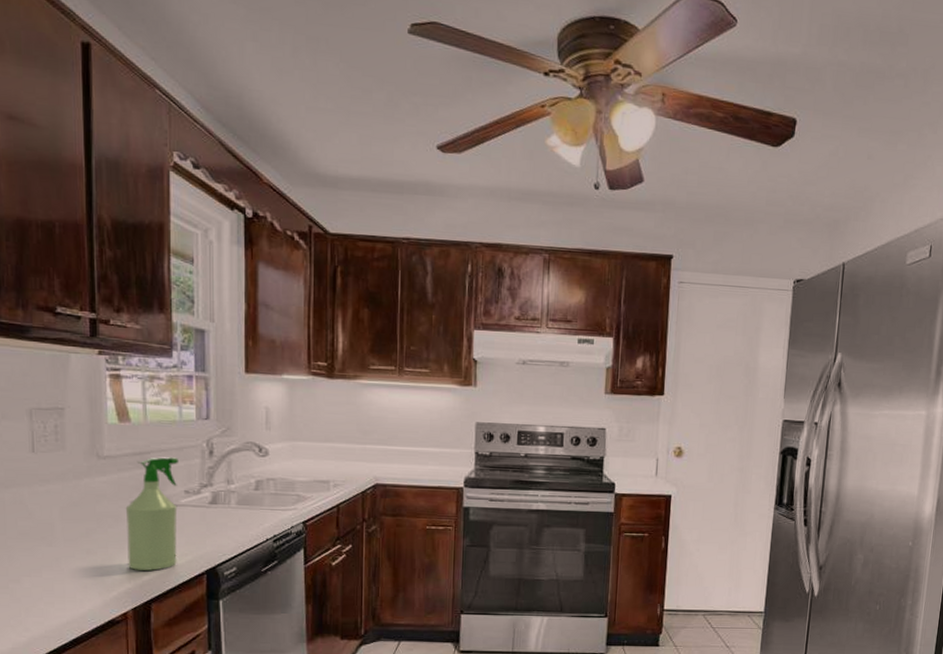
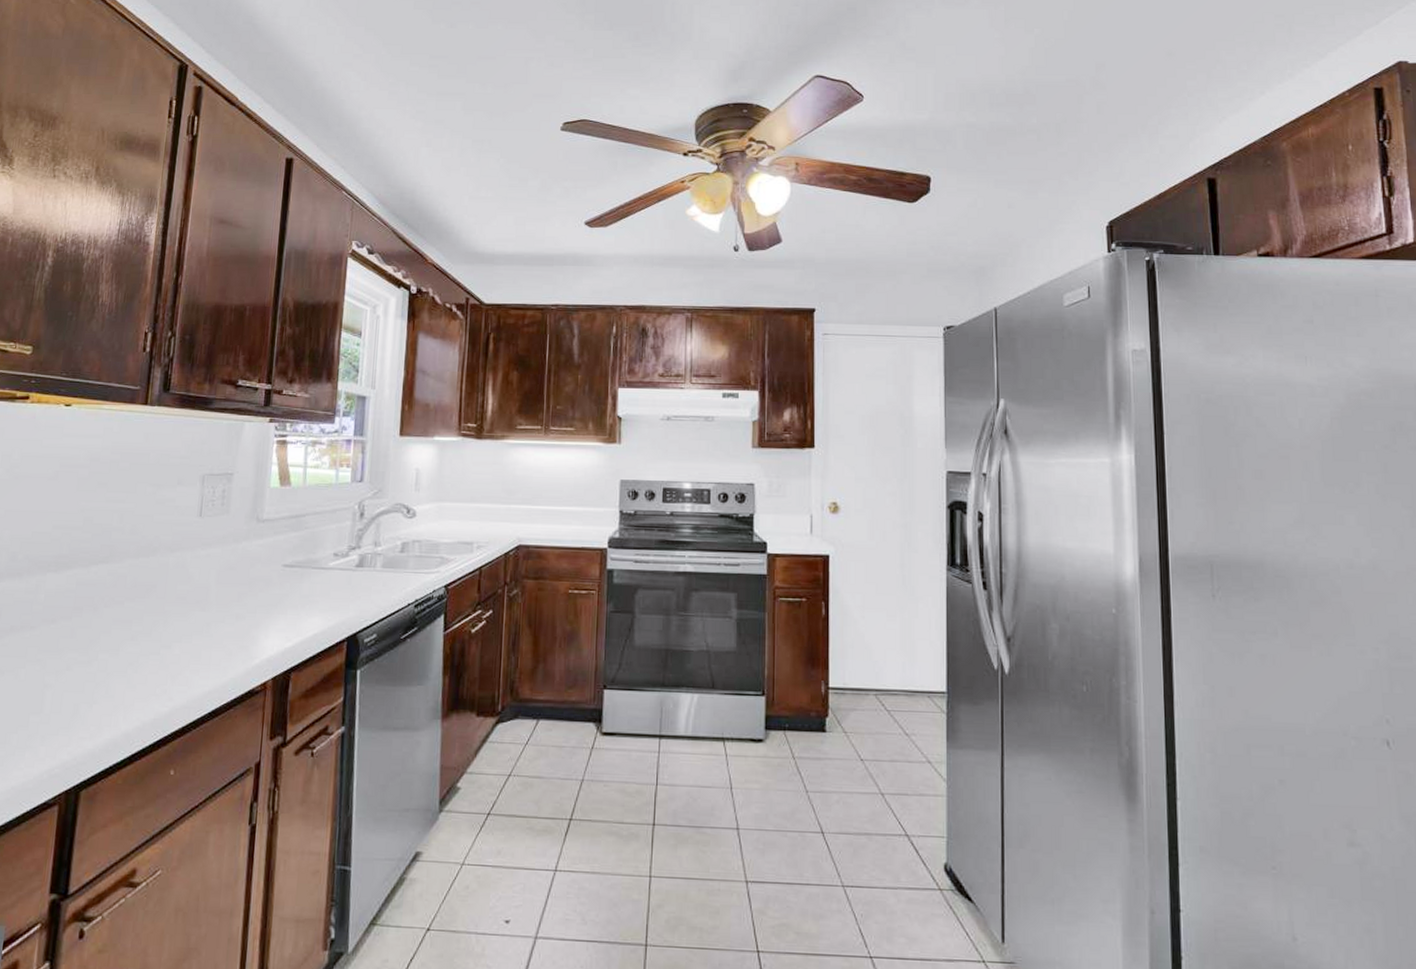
spray bottle: present [125,457,178,571] -> none [273,519,331,637]

